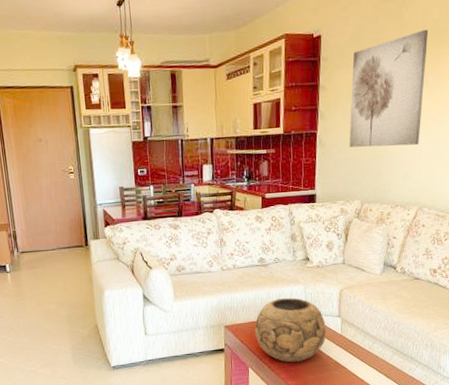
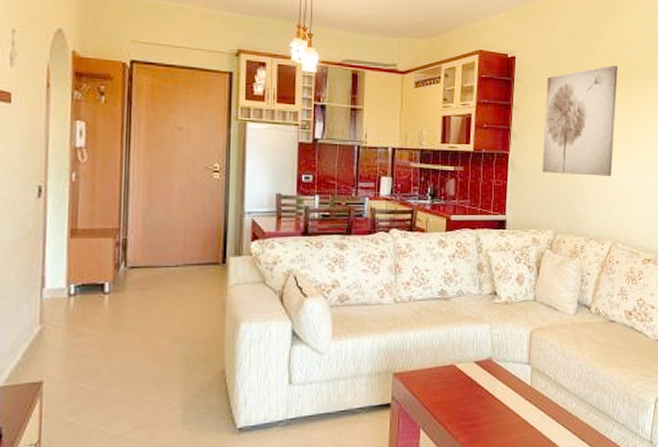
decorative bowl: present [254,298,326,363] -> none [430,339,514,422]

